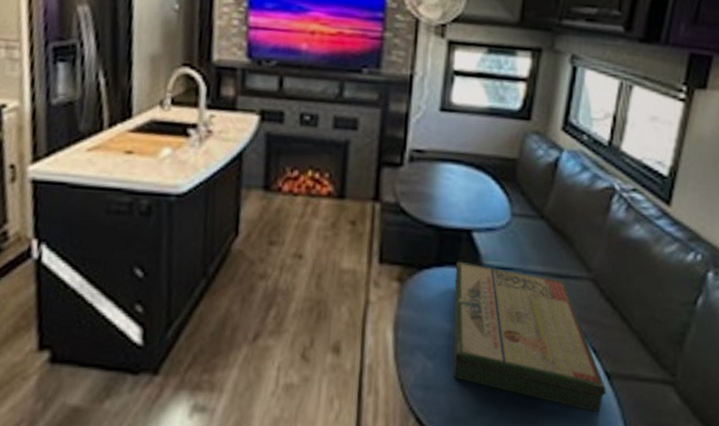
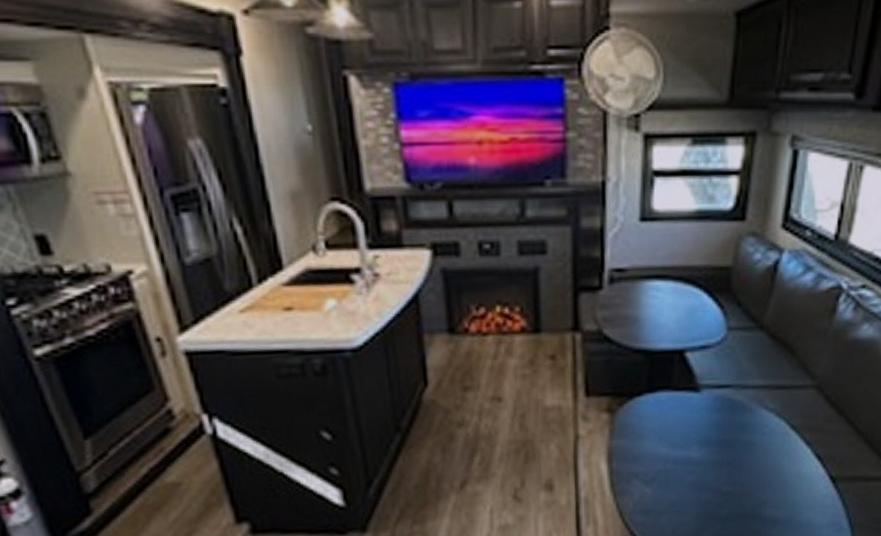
board game: present [453,261,607,413] -> none [668,384,832,516]

